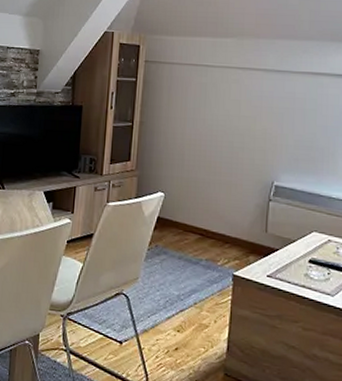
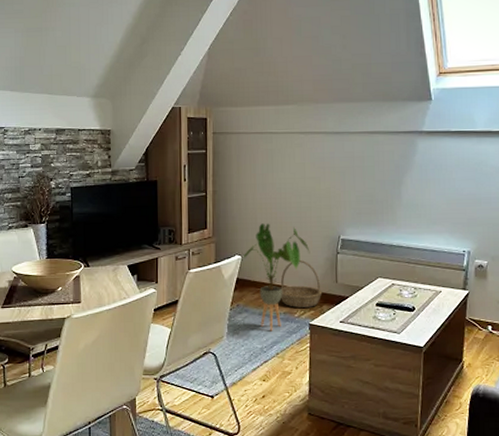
house plant: none [167,160,240,278] -> present [244,223,310,331]
basket: none [203,204,250,257] -> present [280,260,323,308]

